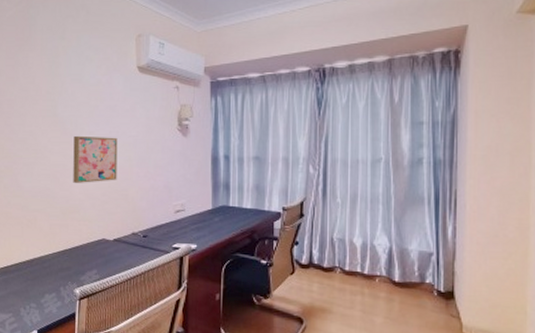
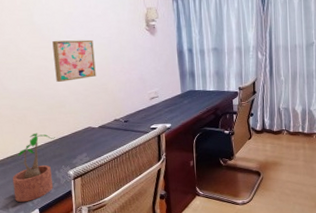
potted plant: none [13,239,65,320] -> present [12,132,55,203]

